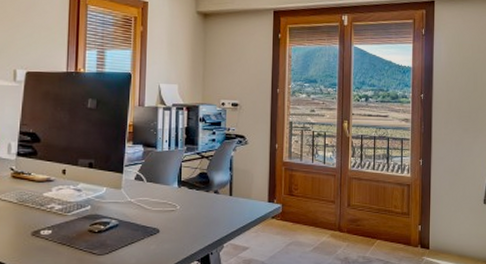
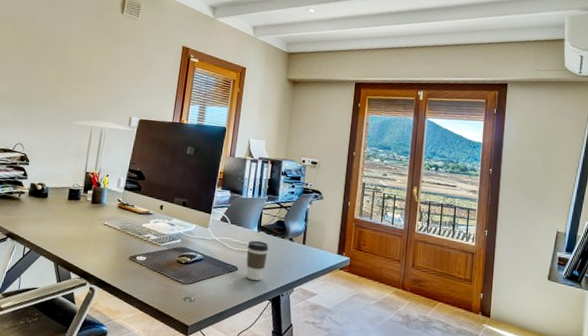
coffee cup: none [168,197,192,241] -> present [246,240,269,281]

